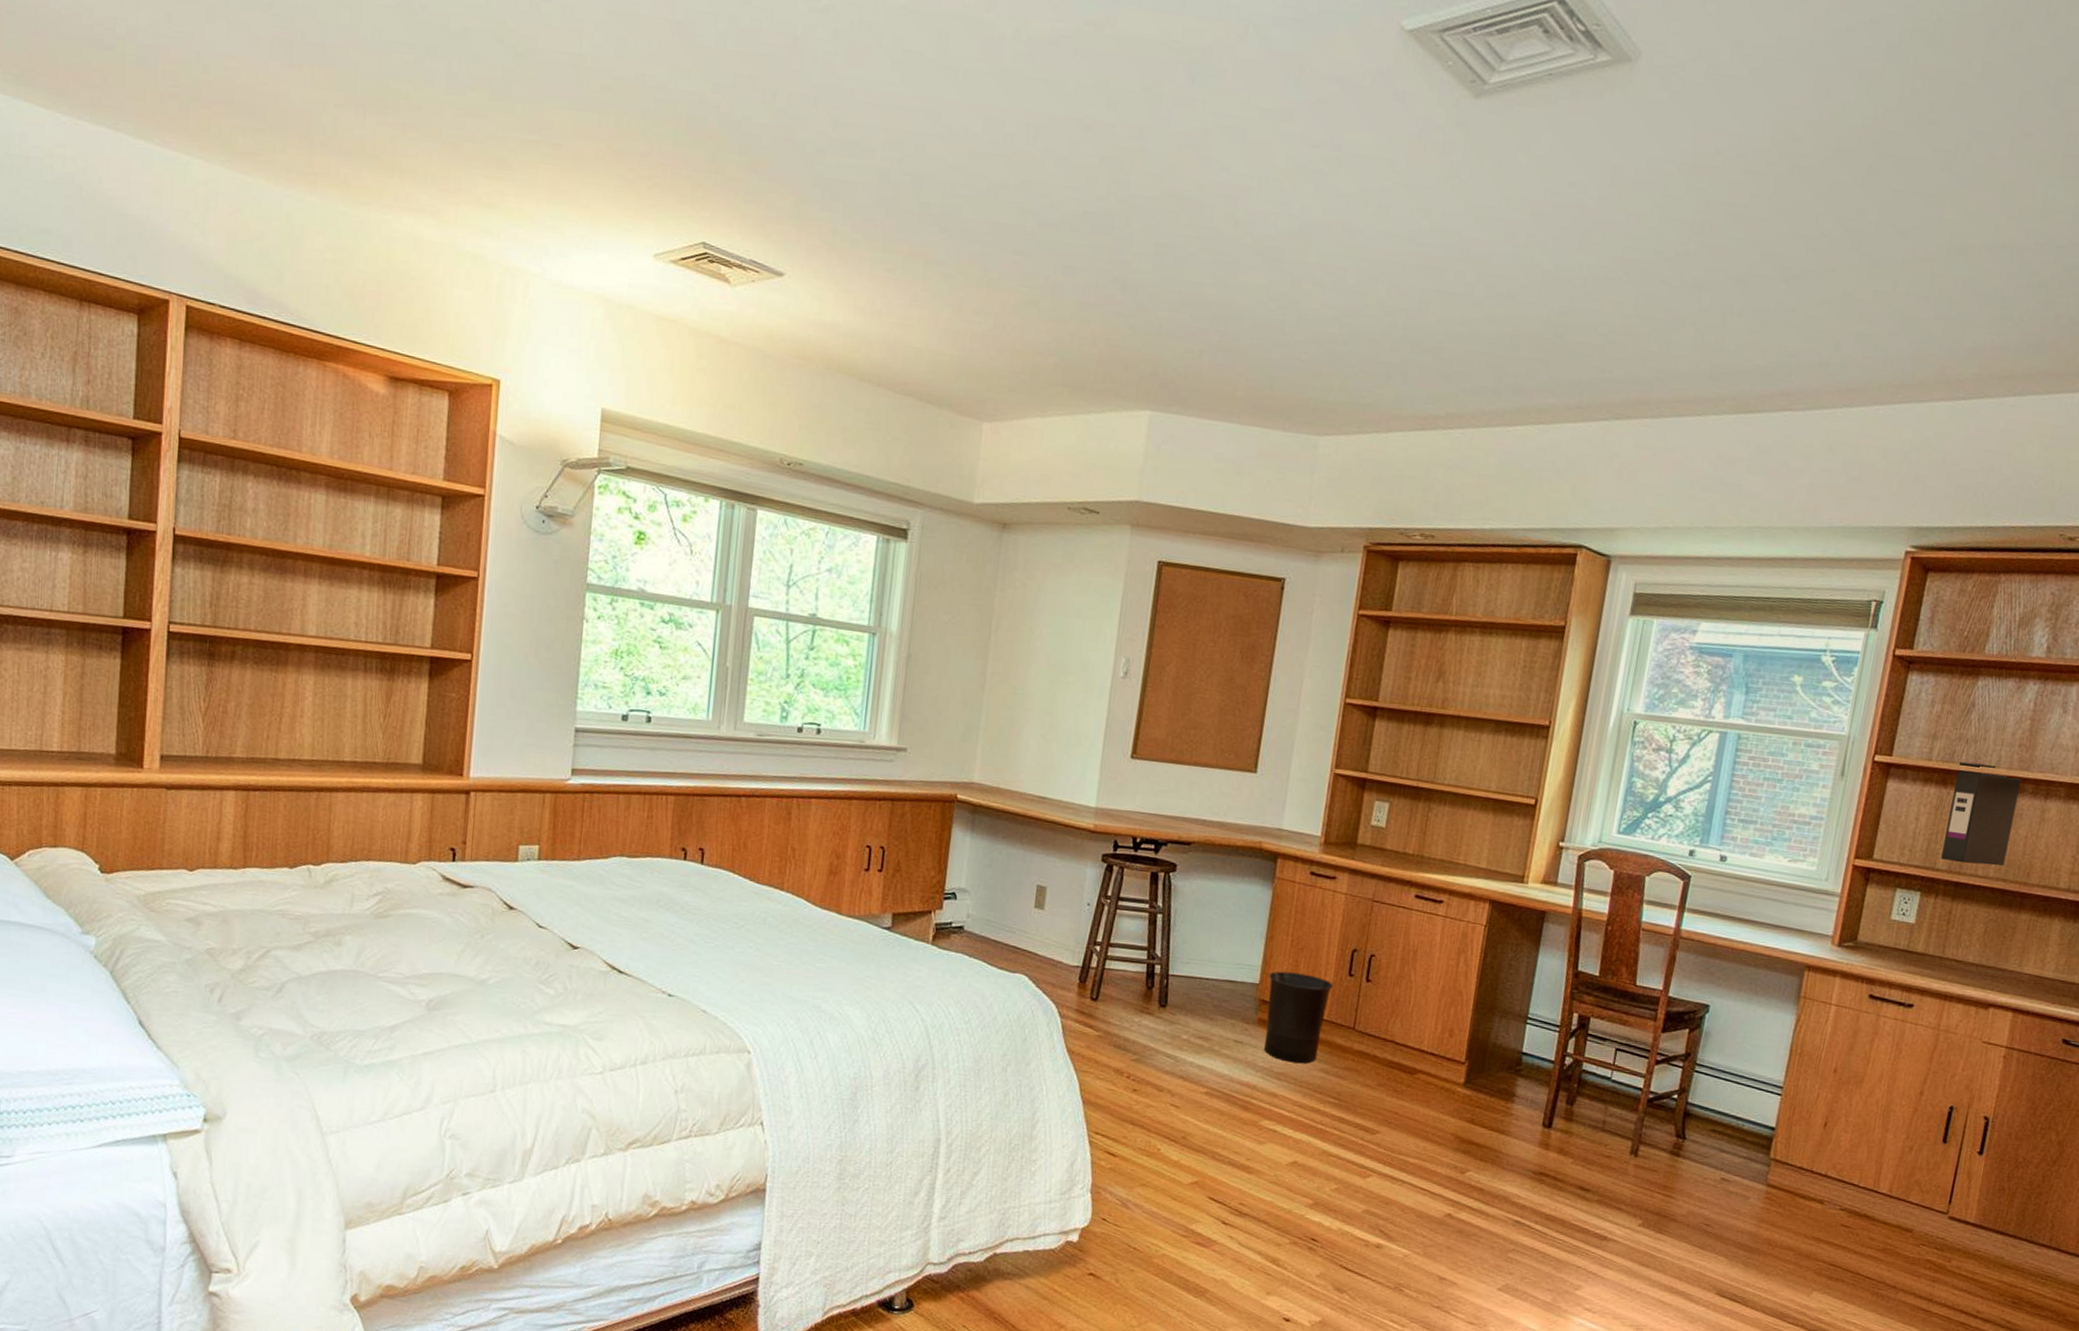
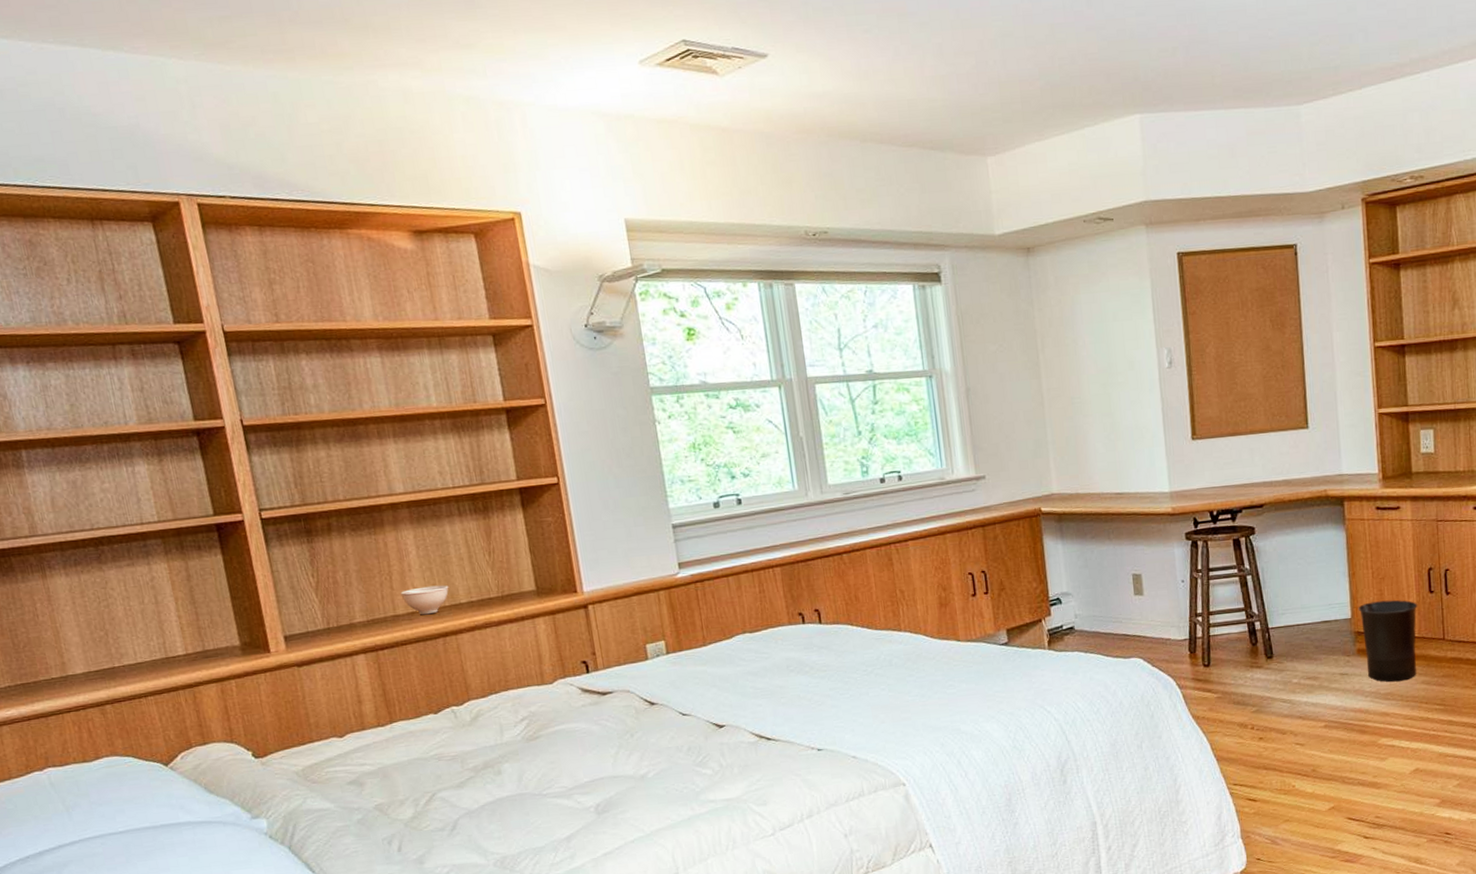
bowl: none [286,735,336,766] -> present [400,585,449,616]

